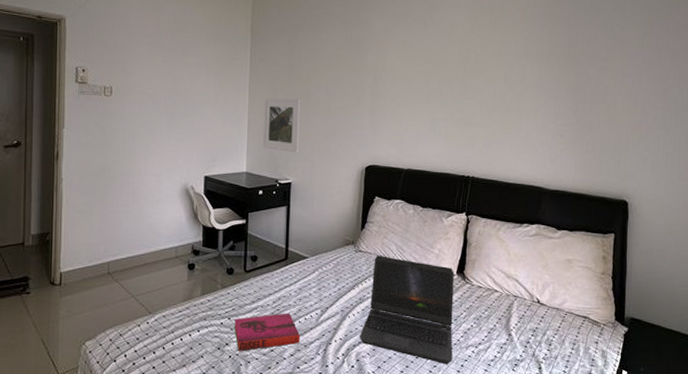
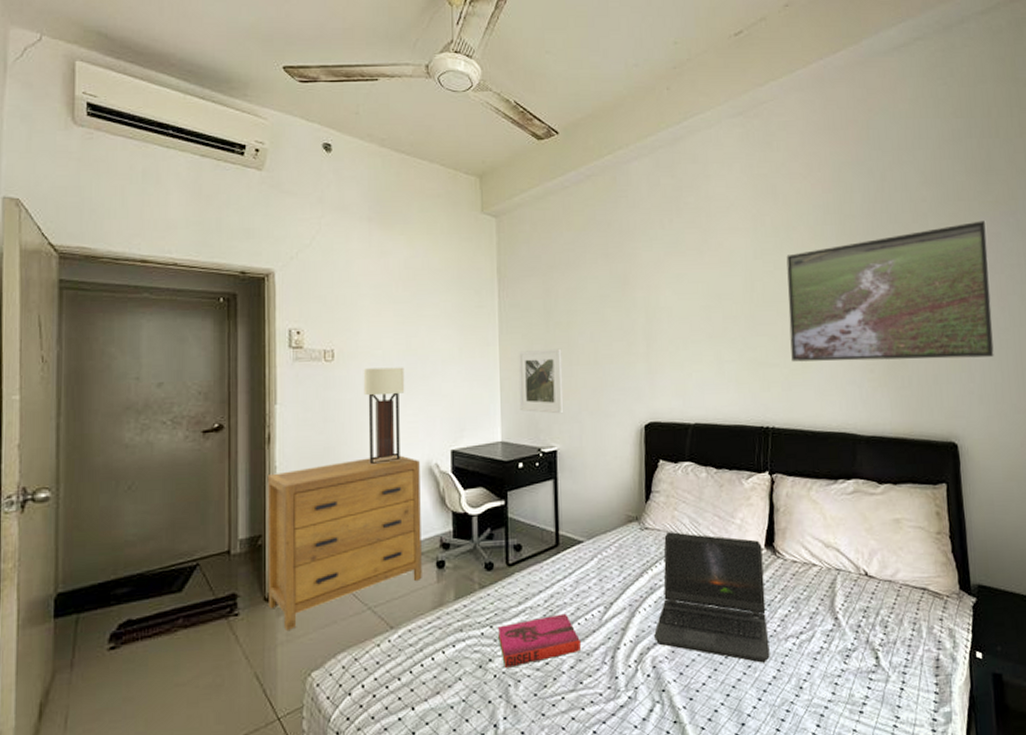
dresser: none [53,177,178,308] -> present [267,455,422,630]
table lamp: none [135,104,170,183] -> present [363,367,405,464]
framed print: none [494,12,677,131] -> present [786,220,994,362]

